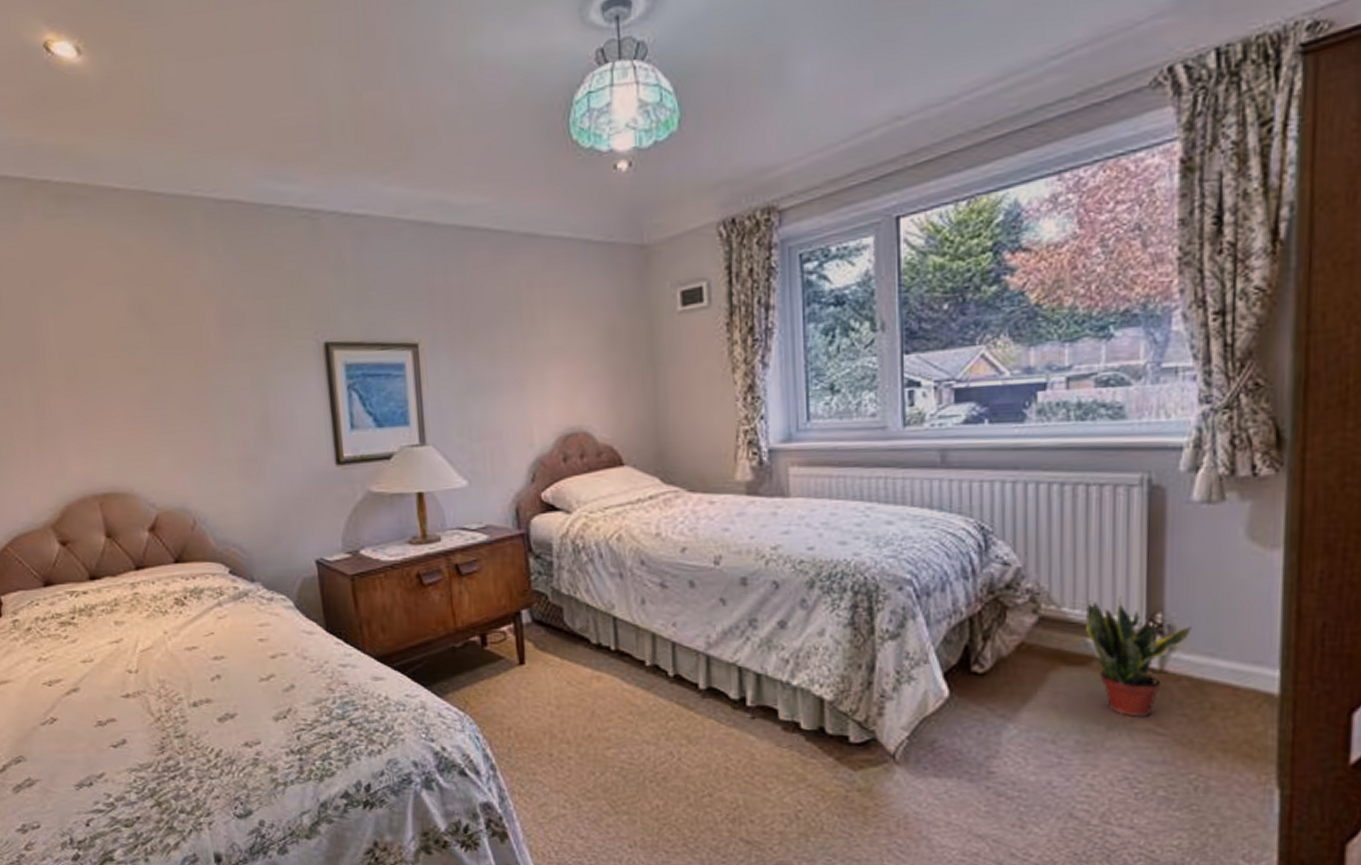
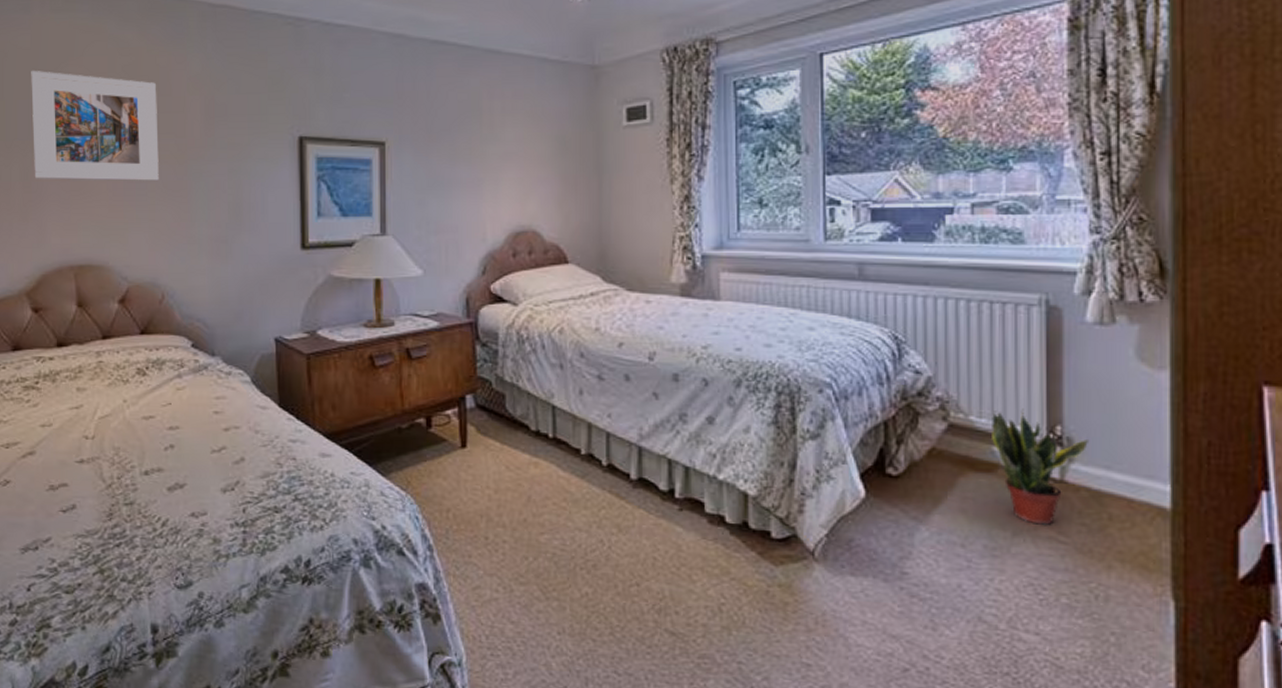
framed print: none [30,285,178,404] -> present [31,71,159,181]

